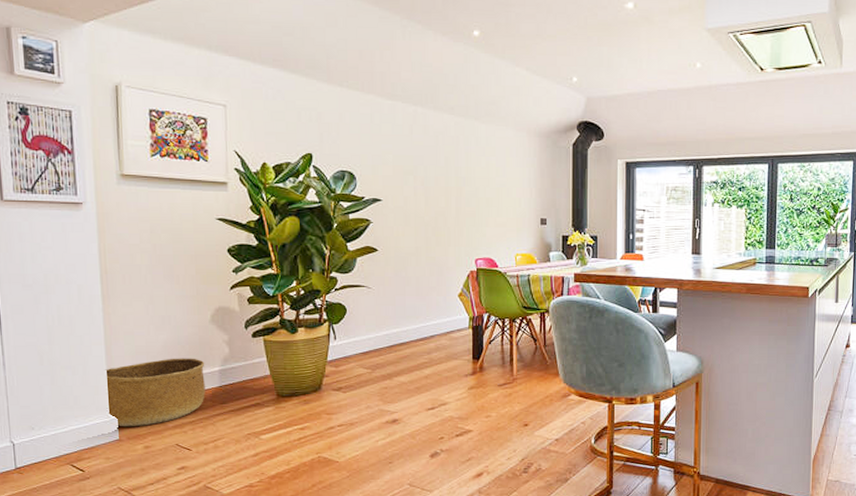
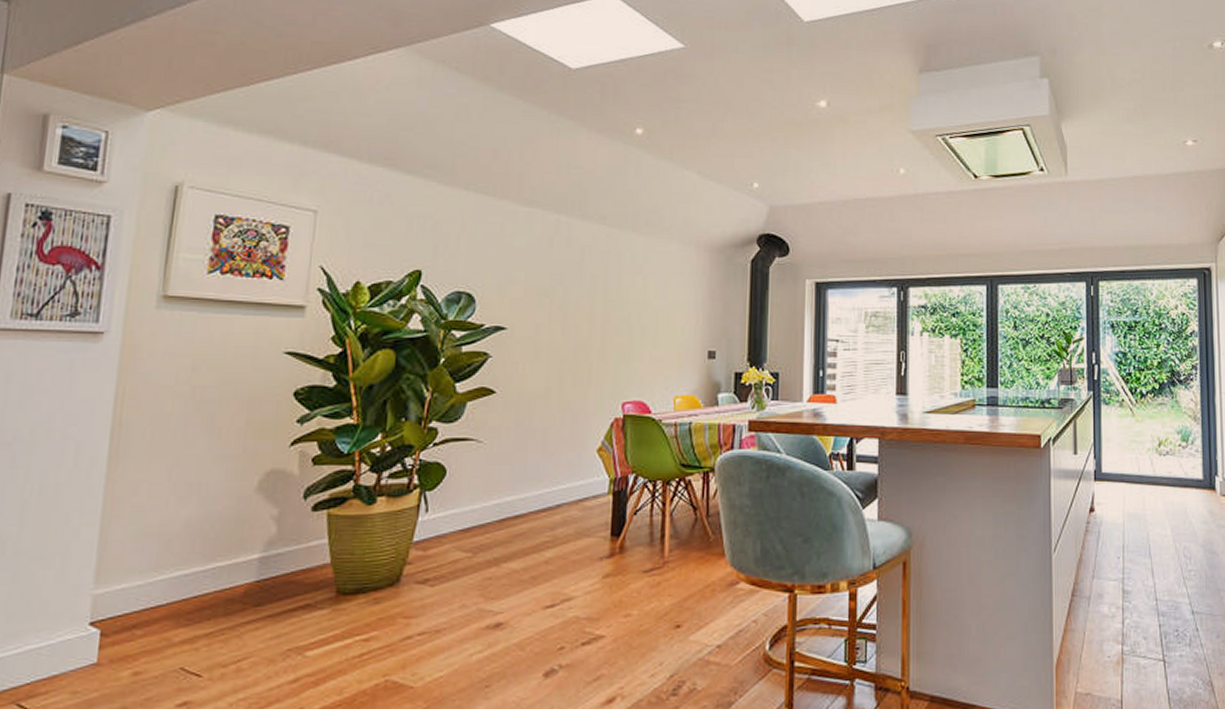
basket: present [104,358,205,427] -> none [89,541,241,645]

